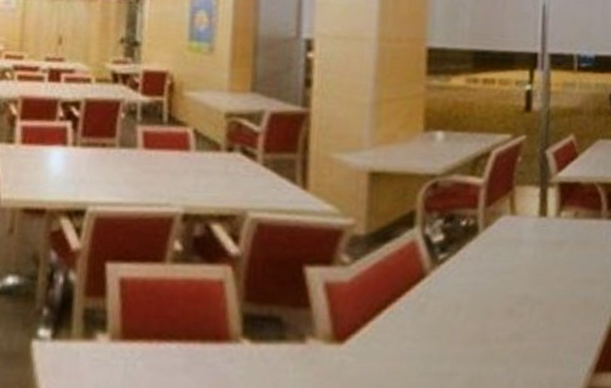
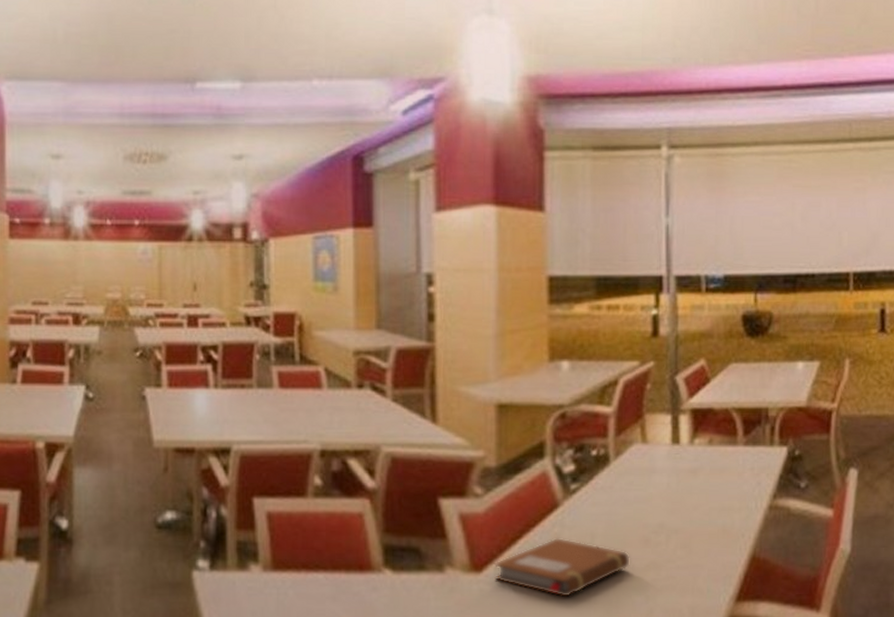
notebook: none [357,307,495,369] -> present [494,537,631,598]

